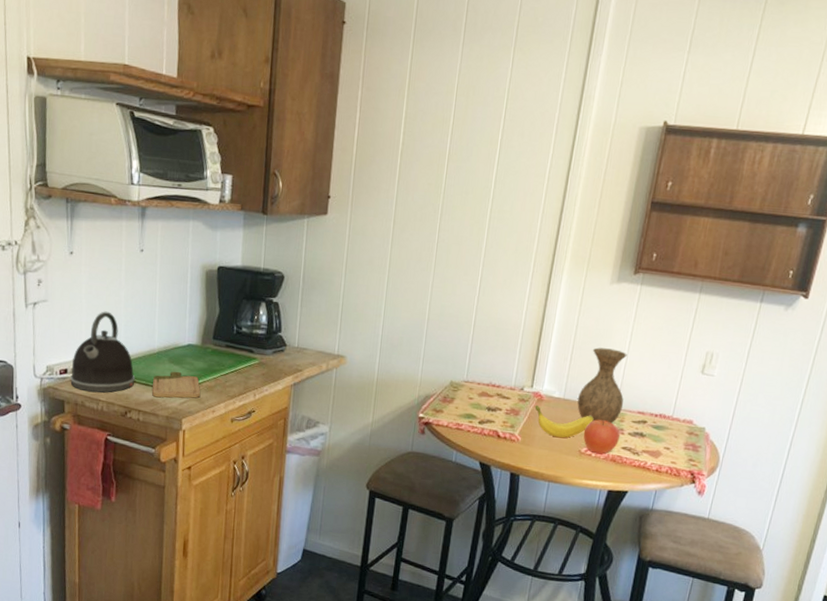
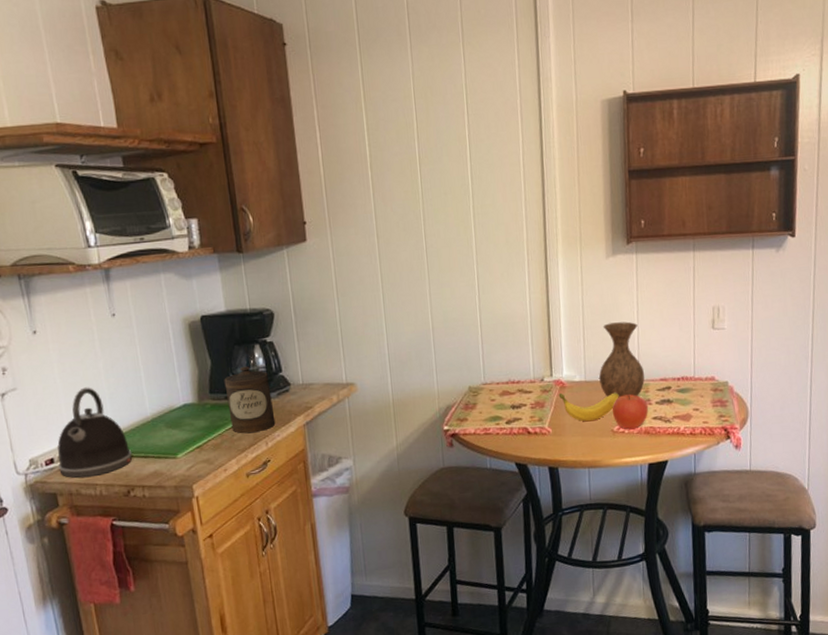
chopping board: present [152,371,201,399] -> none [152,435,208,469]
canister: none [226,320,268,383] -> present [224,366,276,434]

